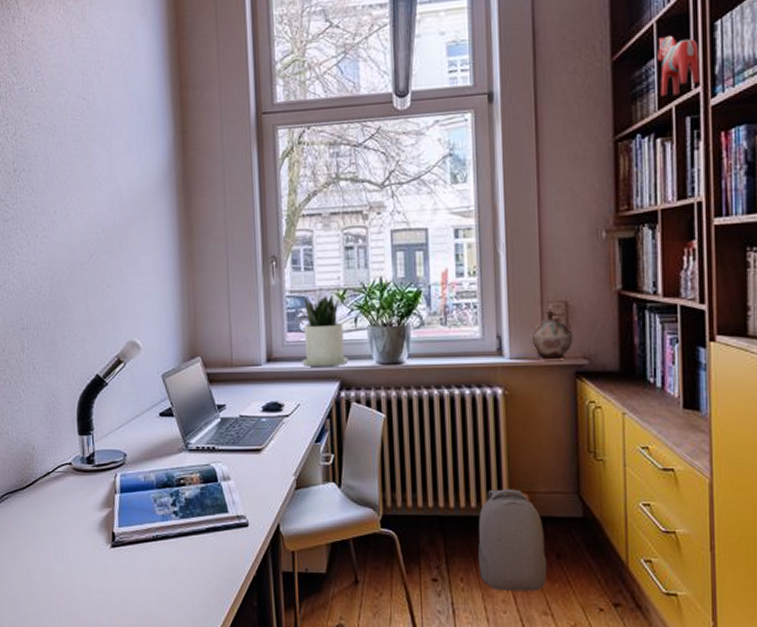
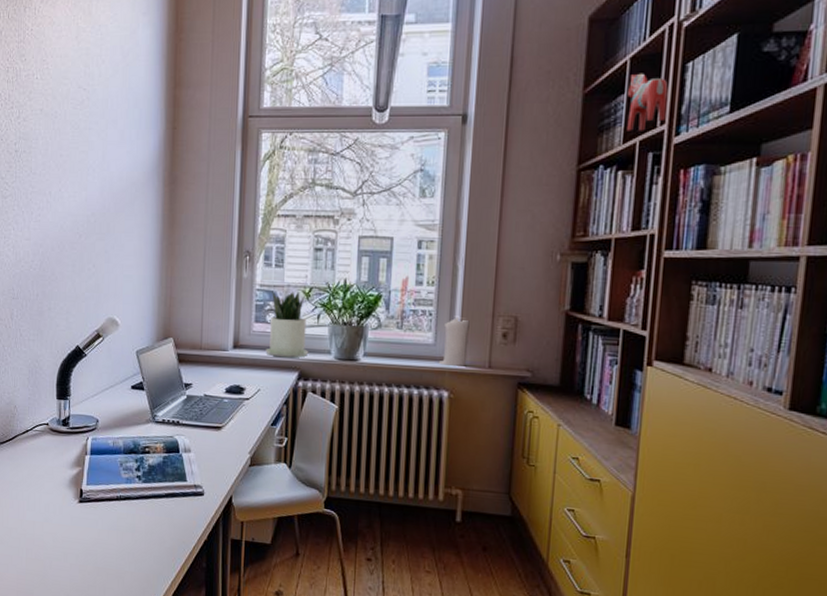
backpack: present [478,489,547,591] -> none [410,483,474,579]
candle: none [488,307,518,361] -> present [438,317,470,367]
ceramic jug: present [529,308,573,360] -> none [478,322,519,370]

